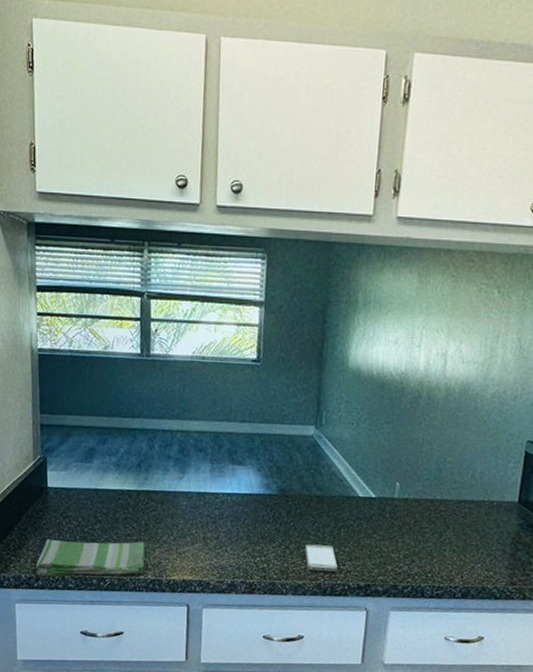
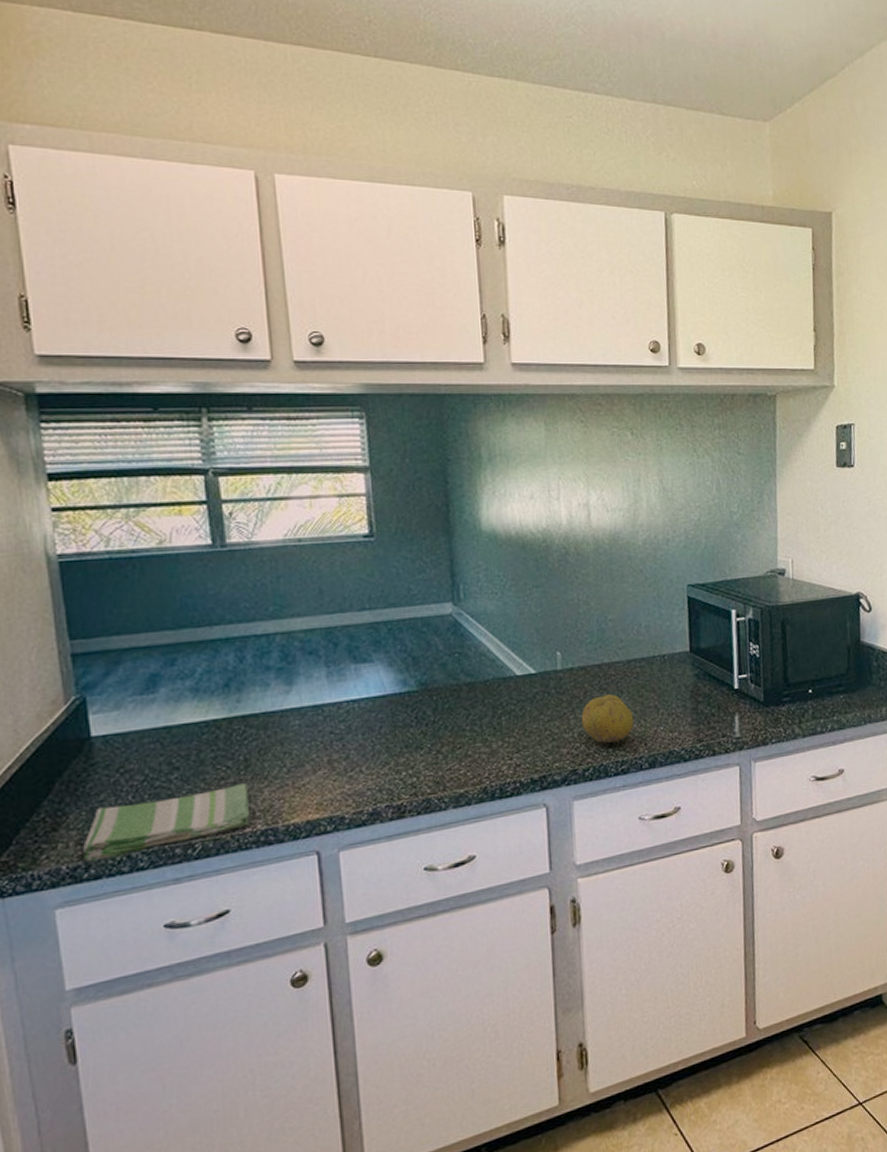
smartphone: present [305,544,339,572] -> none [461,739,505,775]
fruit: none [407,527,456,569] -> present [581,694,634,743]

